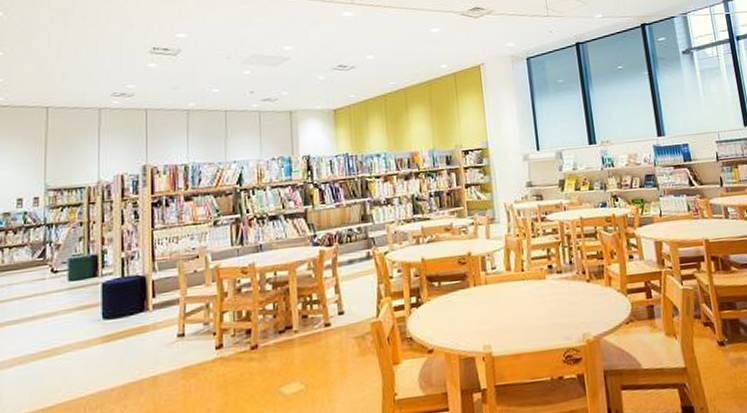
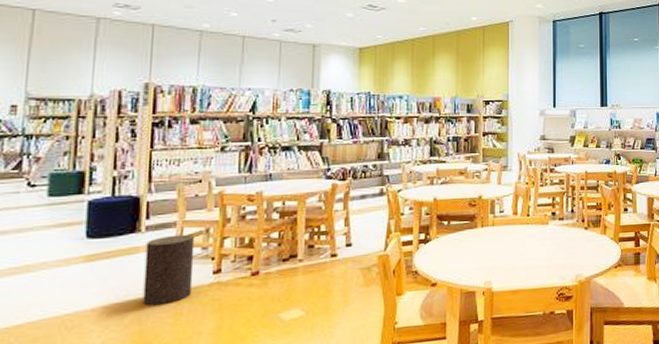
stool: none [154,310,198,385] -> present [142,234,195,306]

